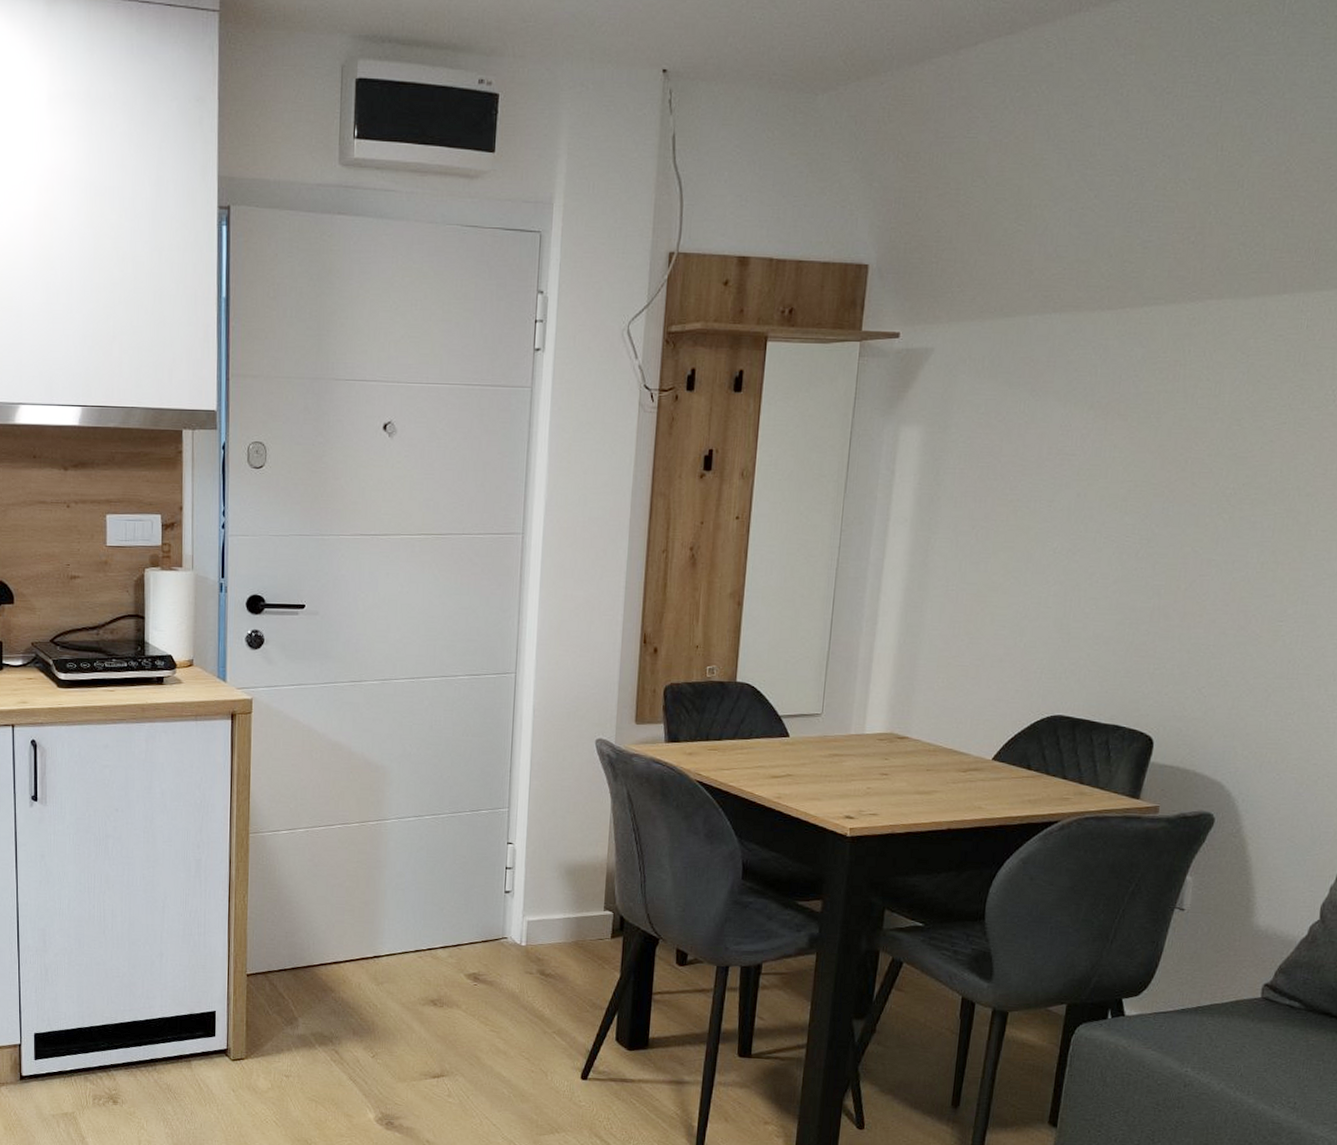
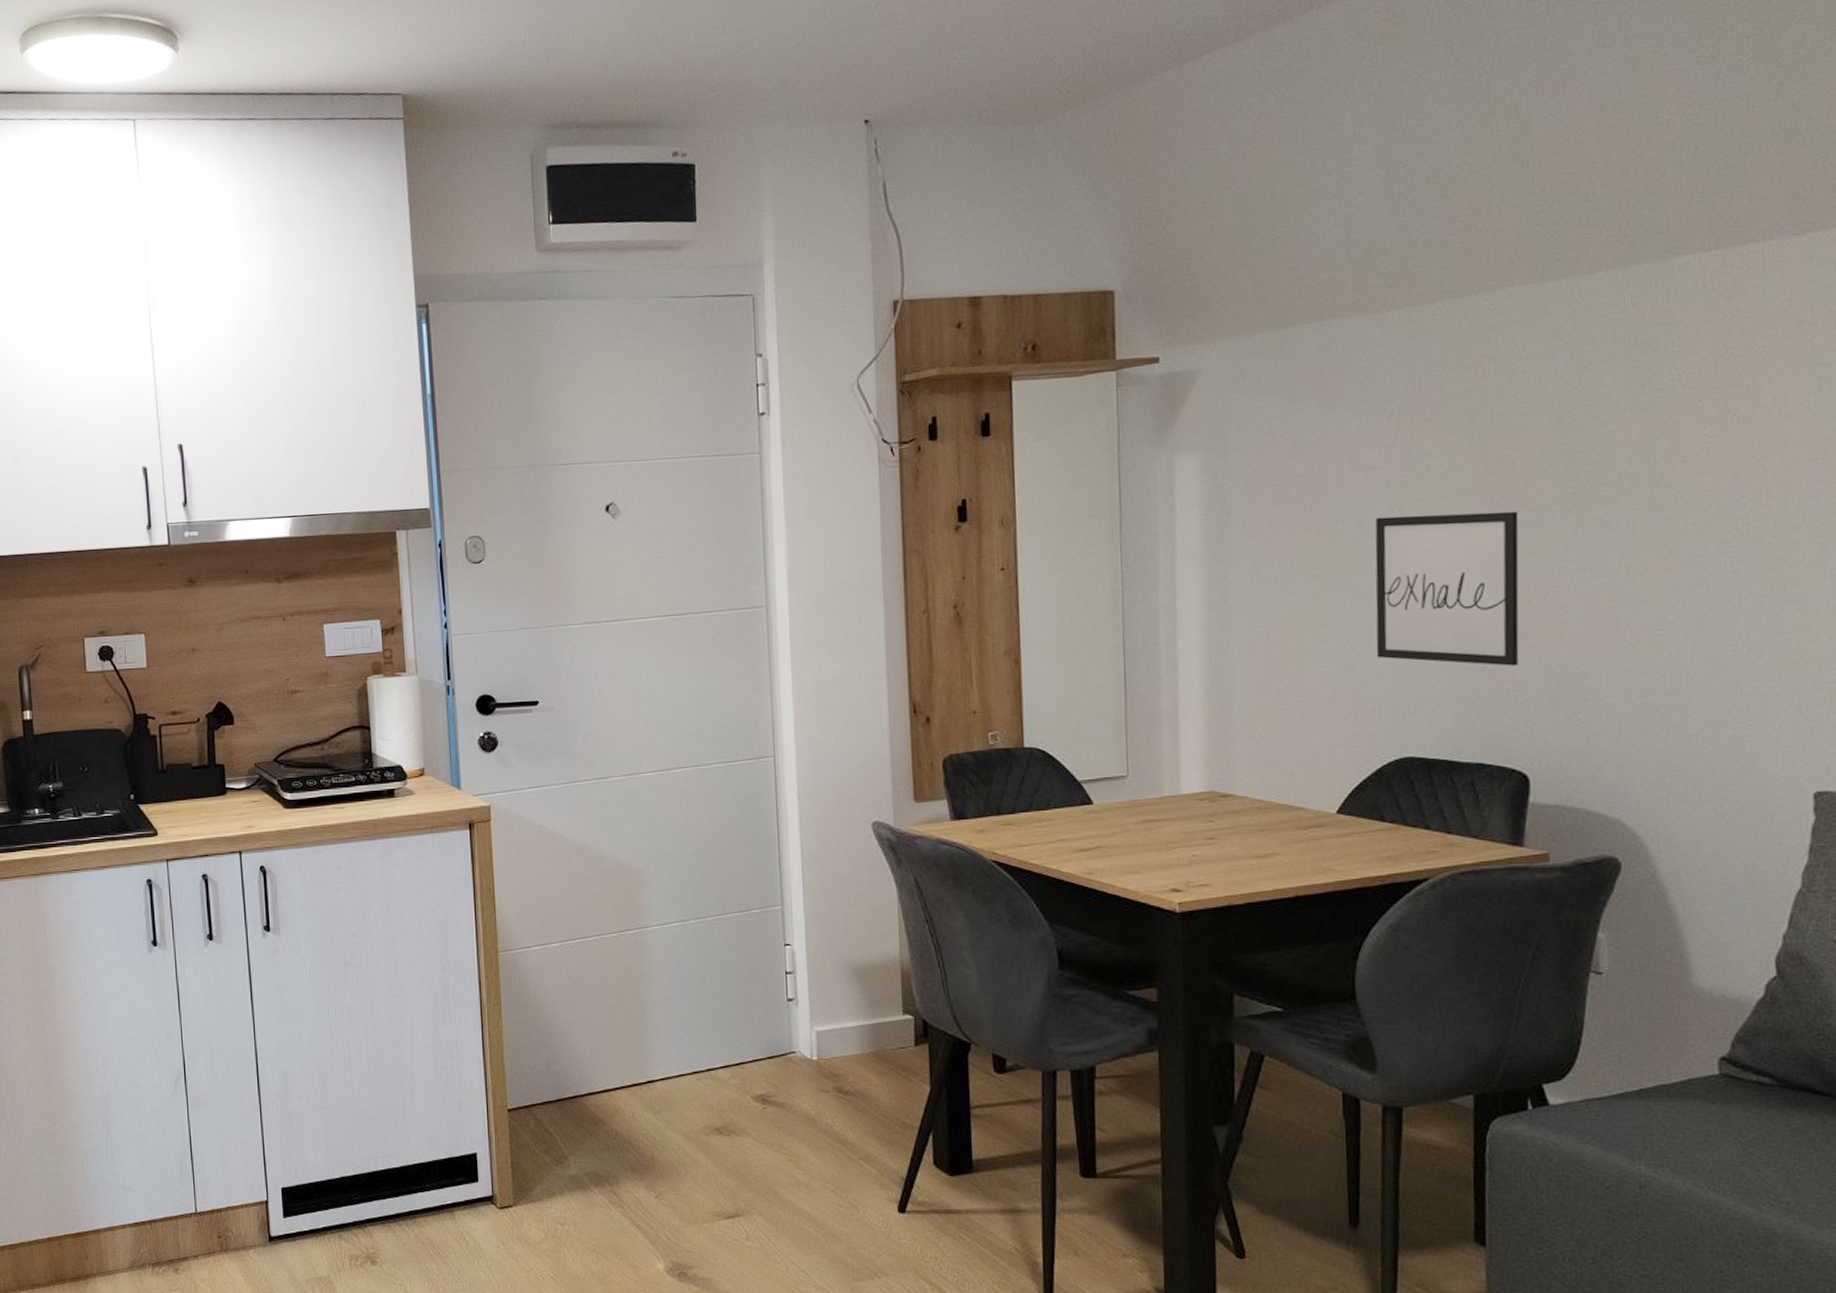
wall art: none [1045,500,1182,643] -> present [1375,511,1519,666]

